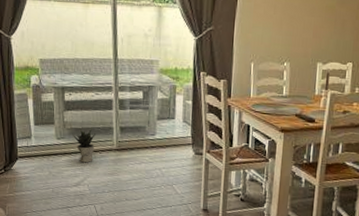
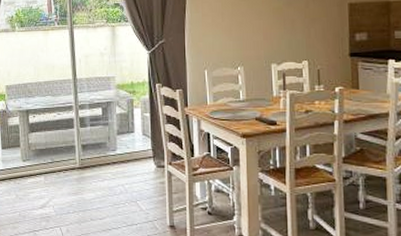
potted plant: present [73,128,95,163] -> none [38,148,59,184]

